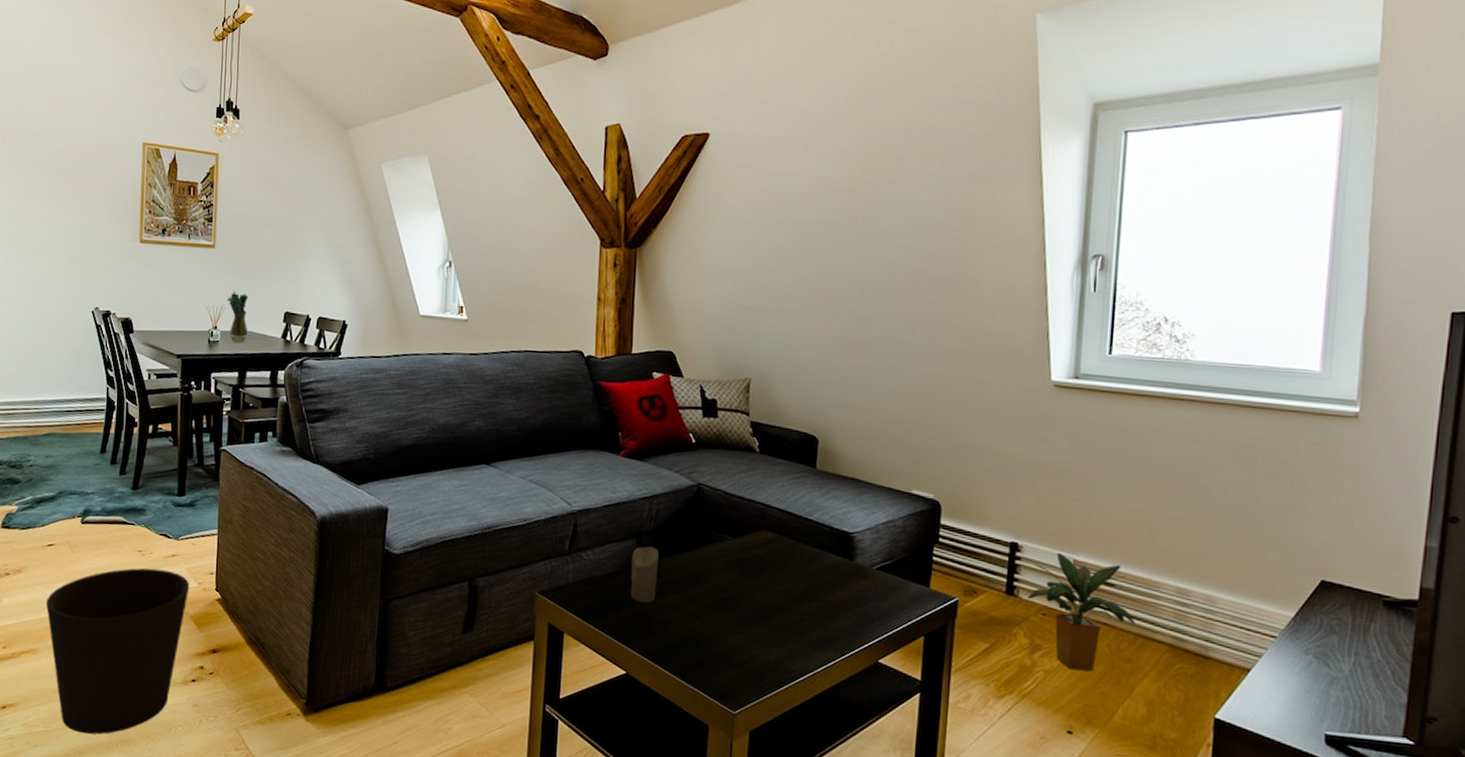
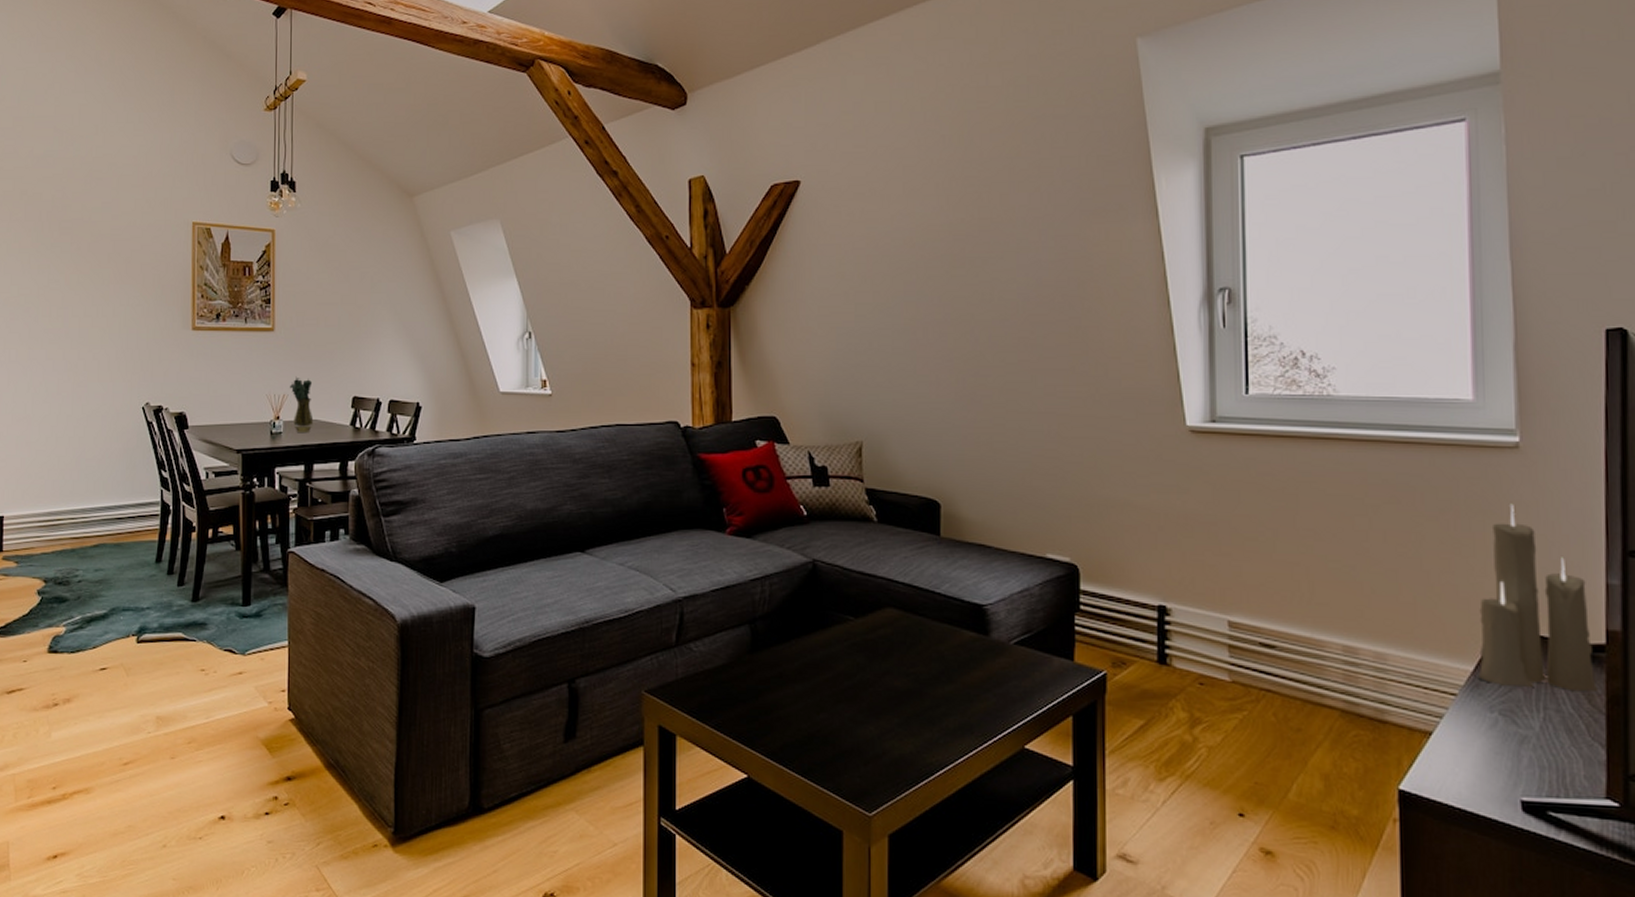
basket: present [46,568,190,734] -> none [99,688,260,882]
candle: present [631,546,659,603] -> none [746,632,775,696]
potted plant: present [1024,552,1135,672] -> none [1178,614,1302,745]
candle: none [1297,468,1407,642] -> present [1478,503,1599,692]

